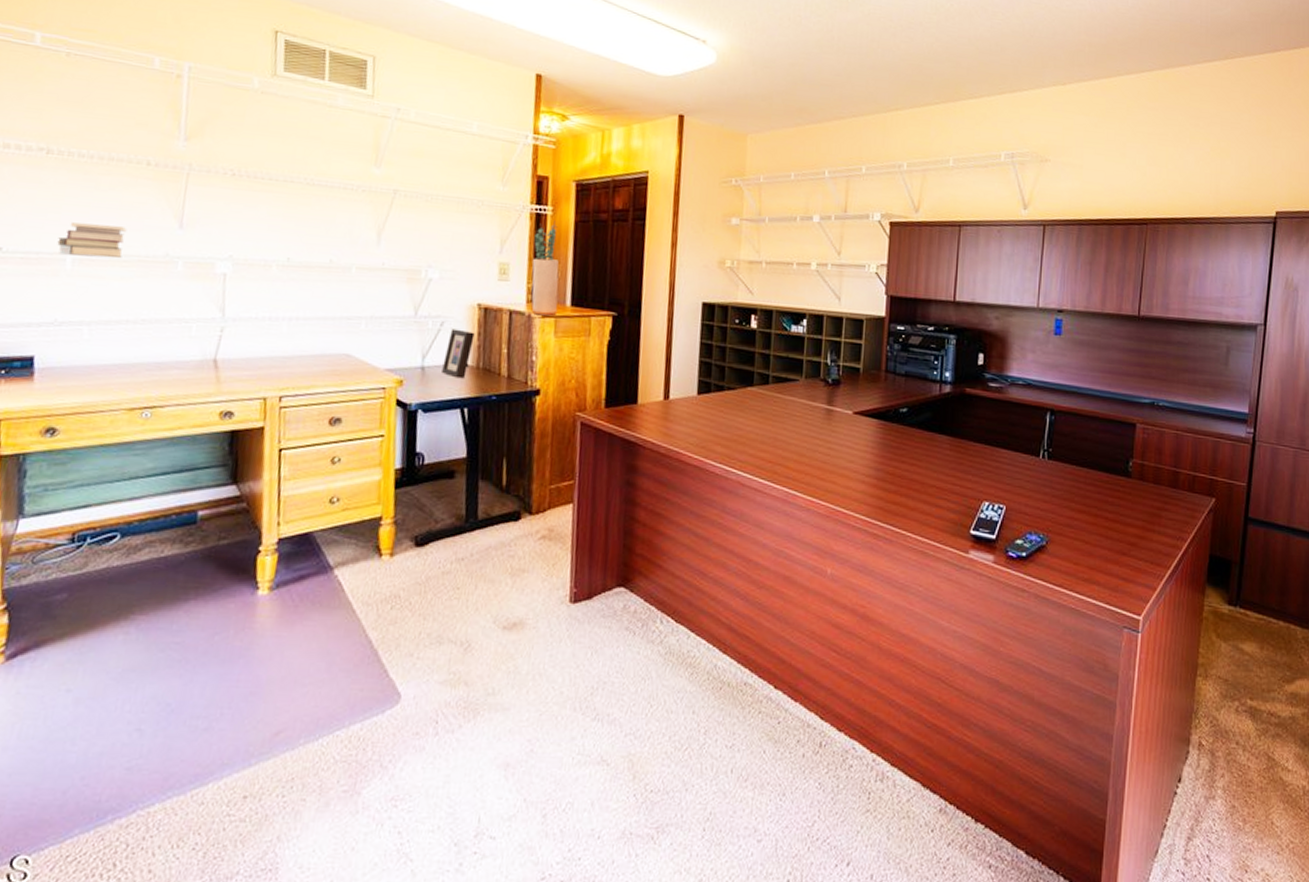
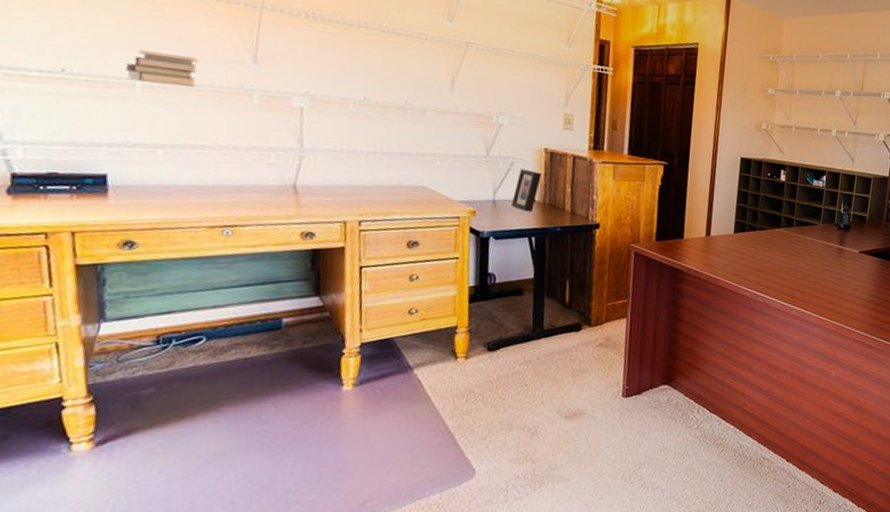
vase: present [531,220,560,316] -> none [593,80,619,162]

